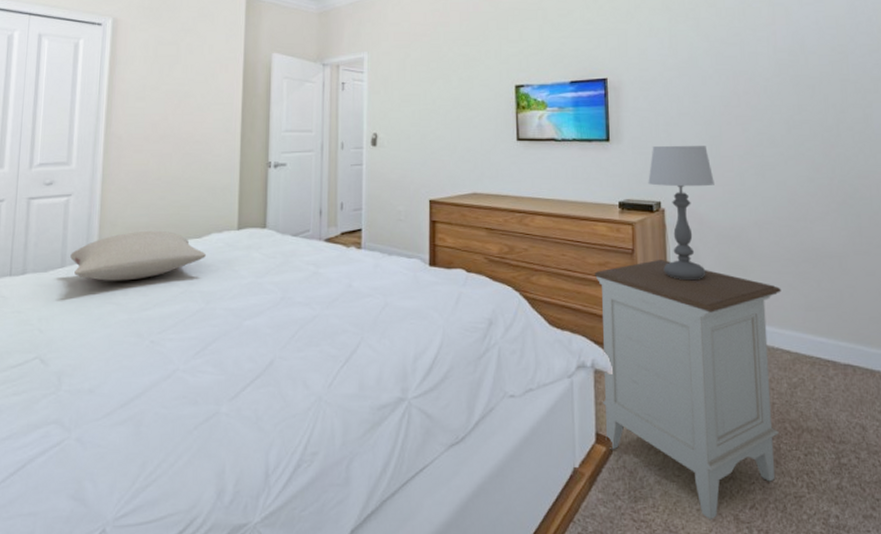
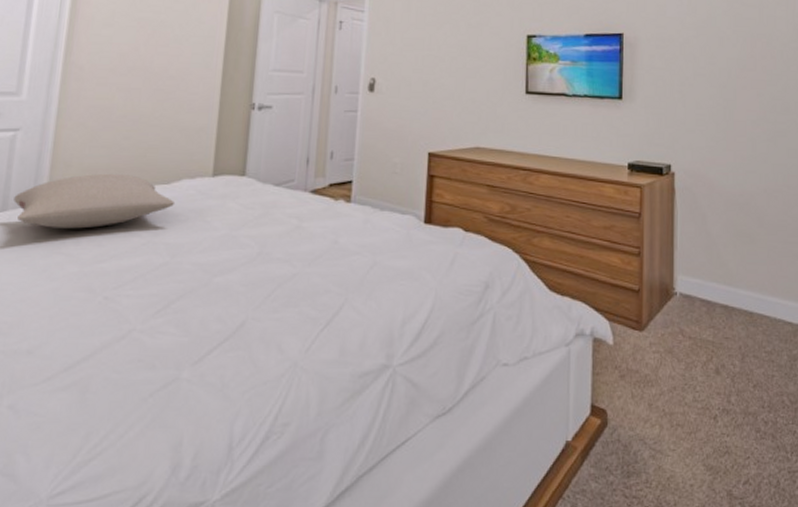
nightstand: present [594,260,781,521] -> none [598,225,787,497]
table lamp: present [648,146,715,281] -> none [659,107,726,248]

